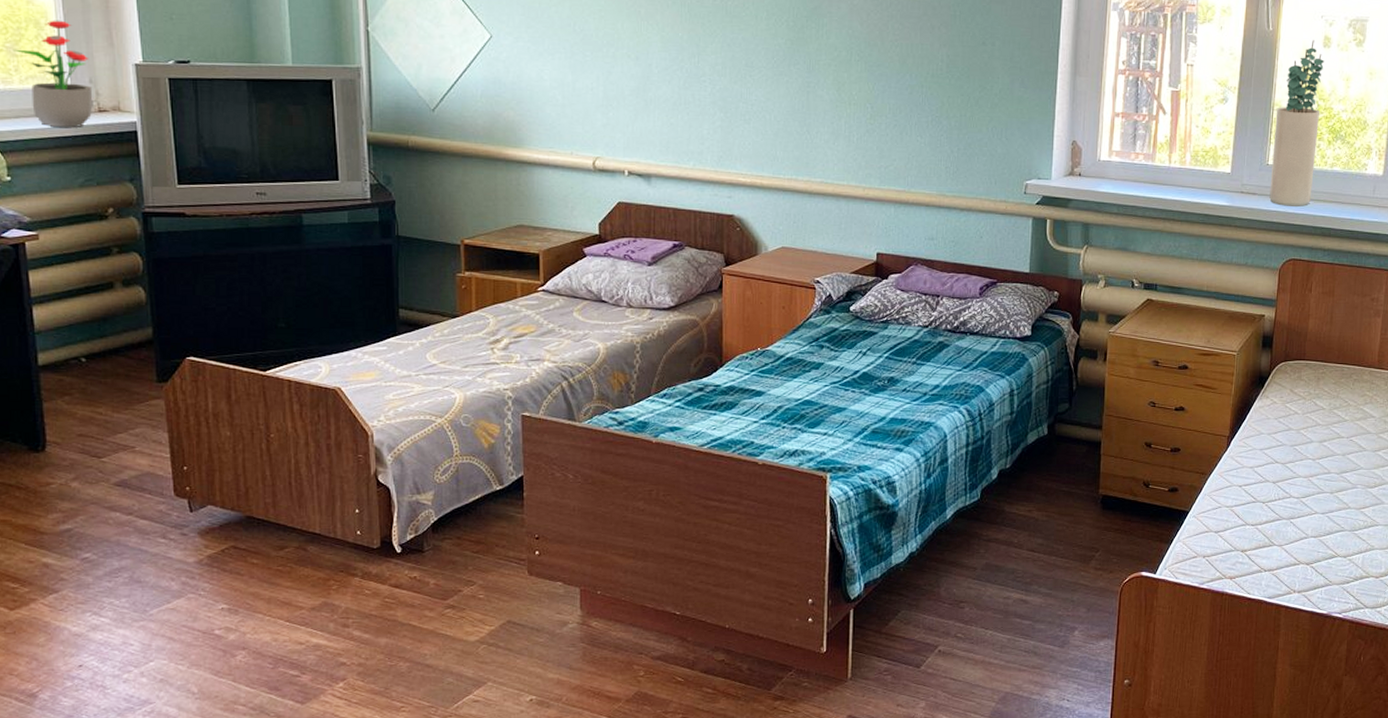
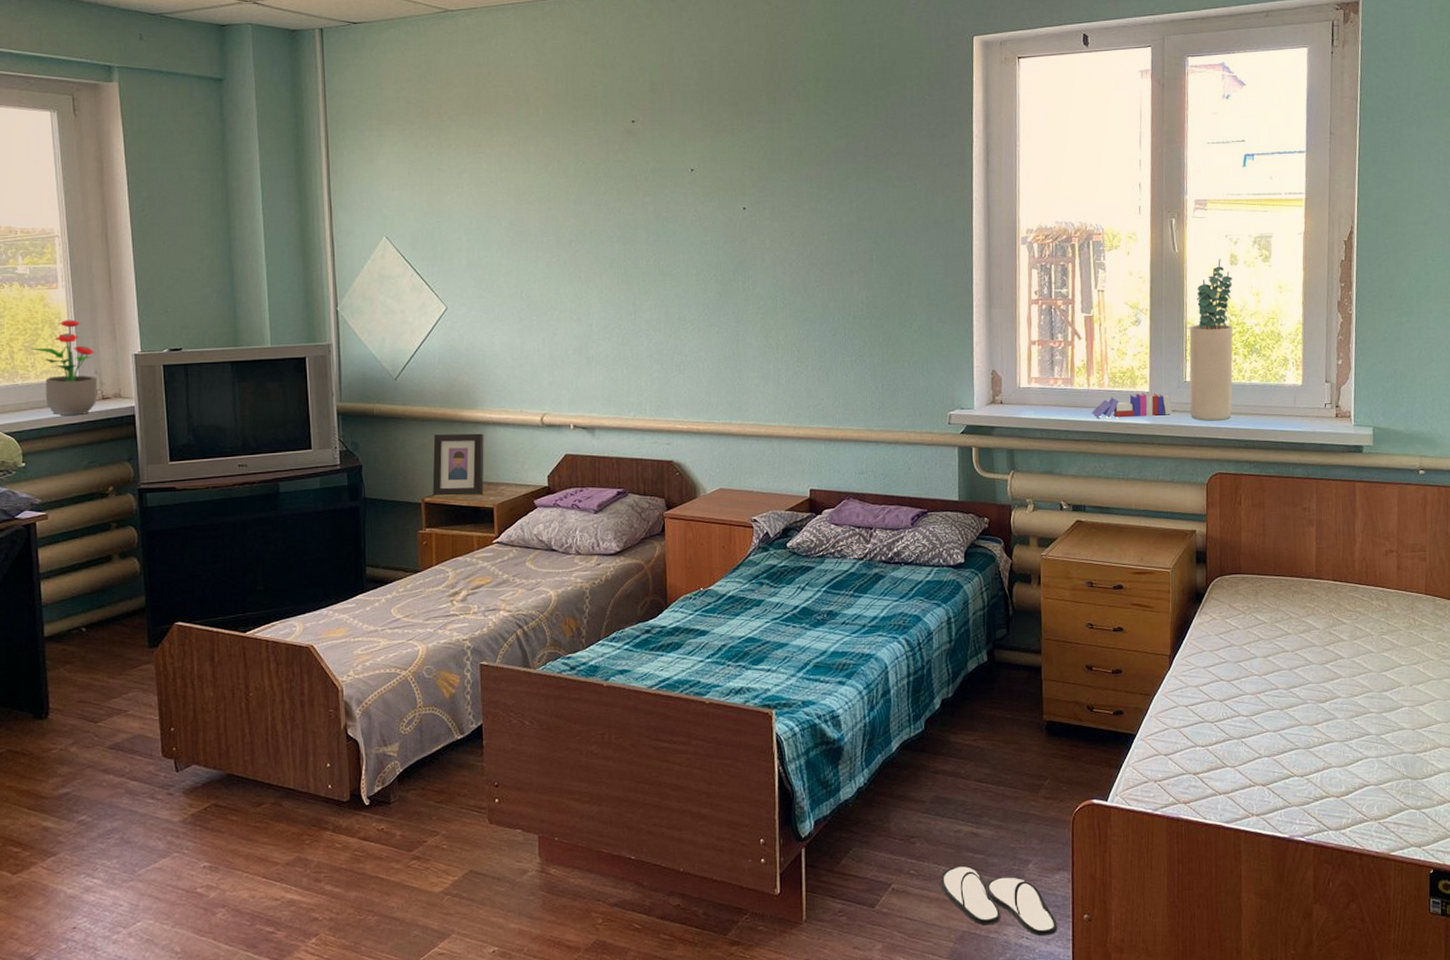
picture frame: none [473,173,530,239] -> present [432,433,484,496]
slippers: none [986,631,1099,699] -> present [940,866,1058,937]
books: none [1171,174,1252,198] -> present [1092,393,1172,419]

